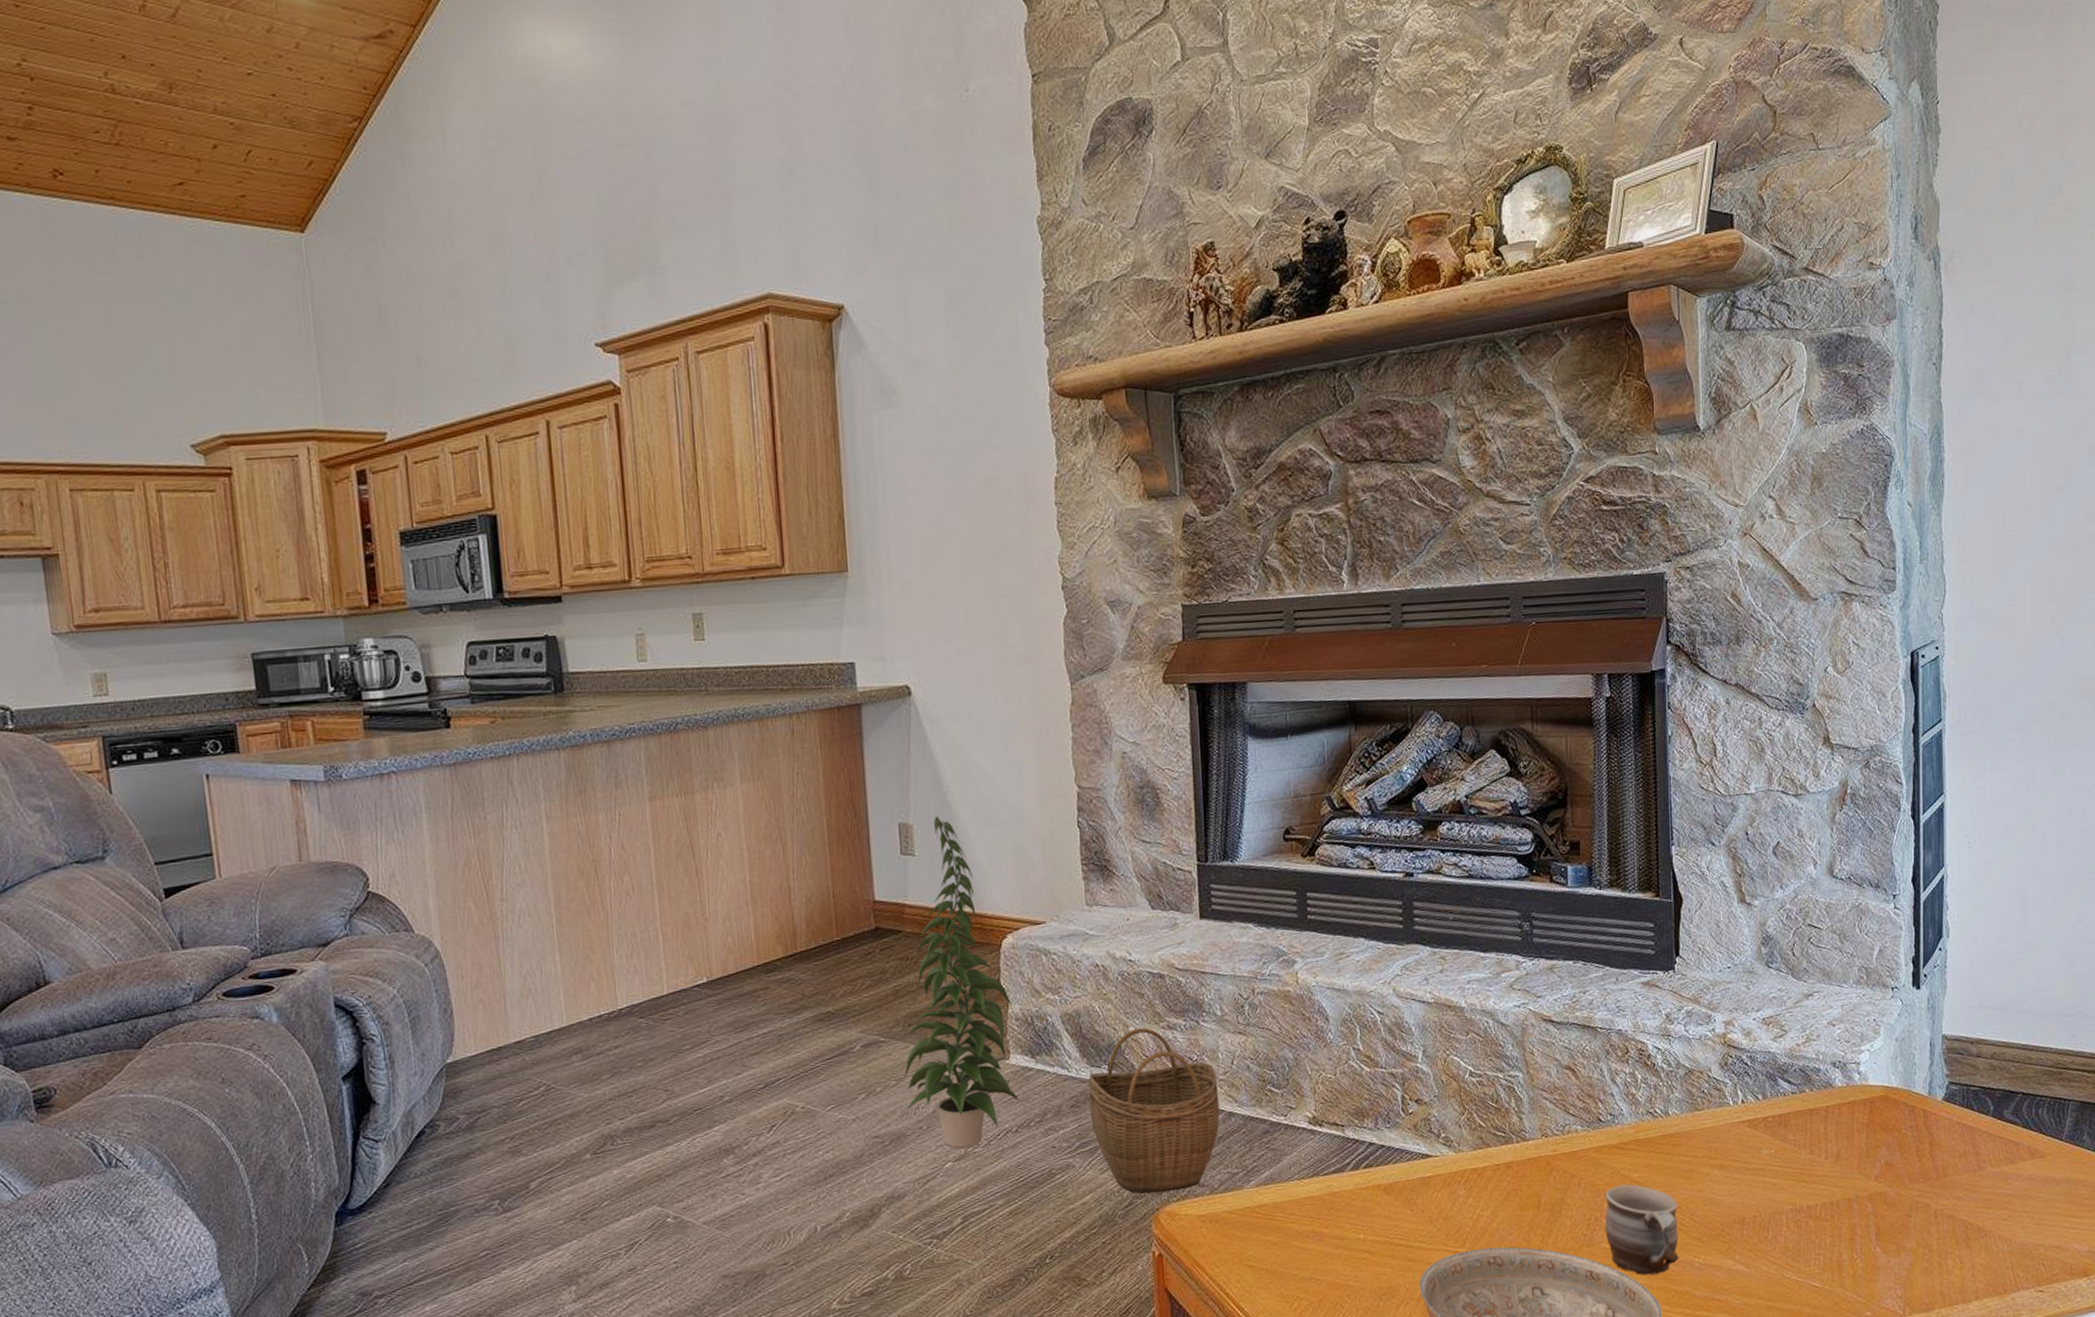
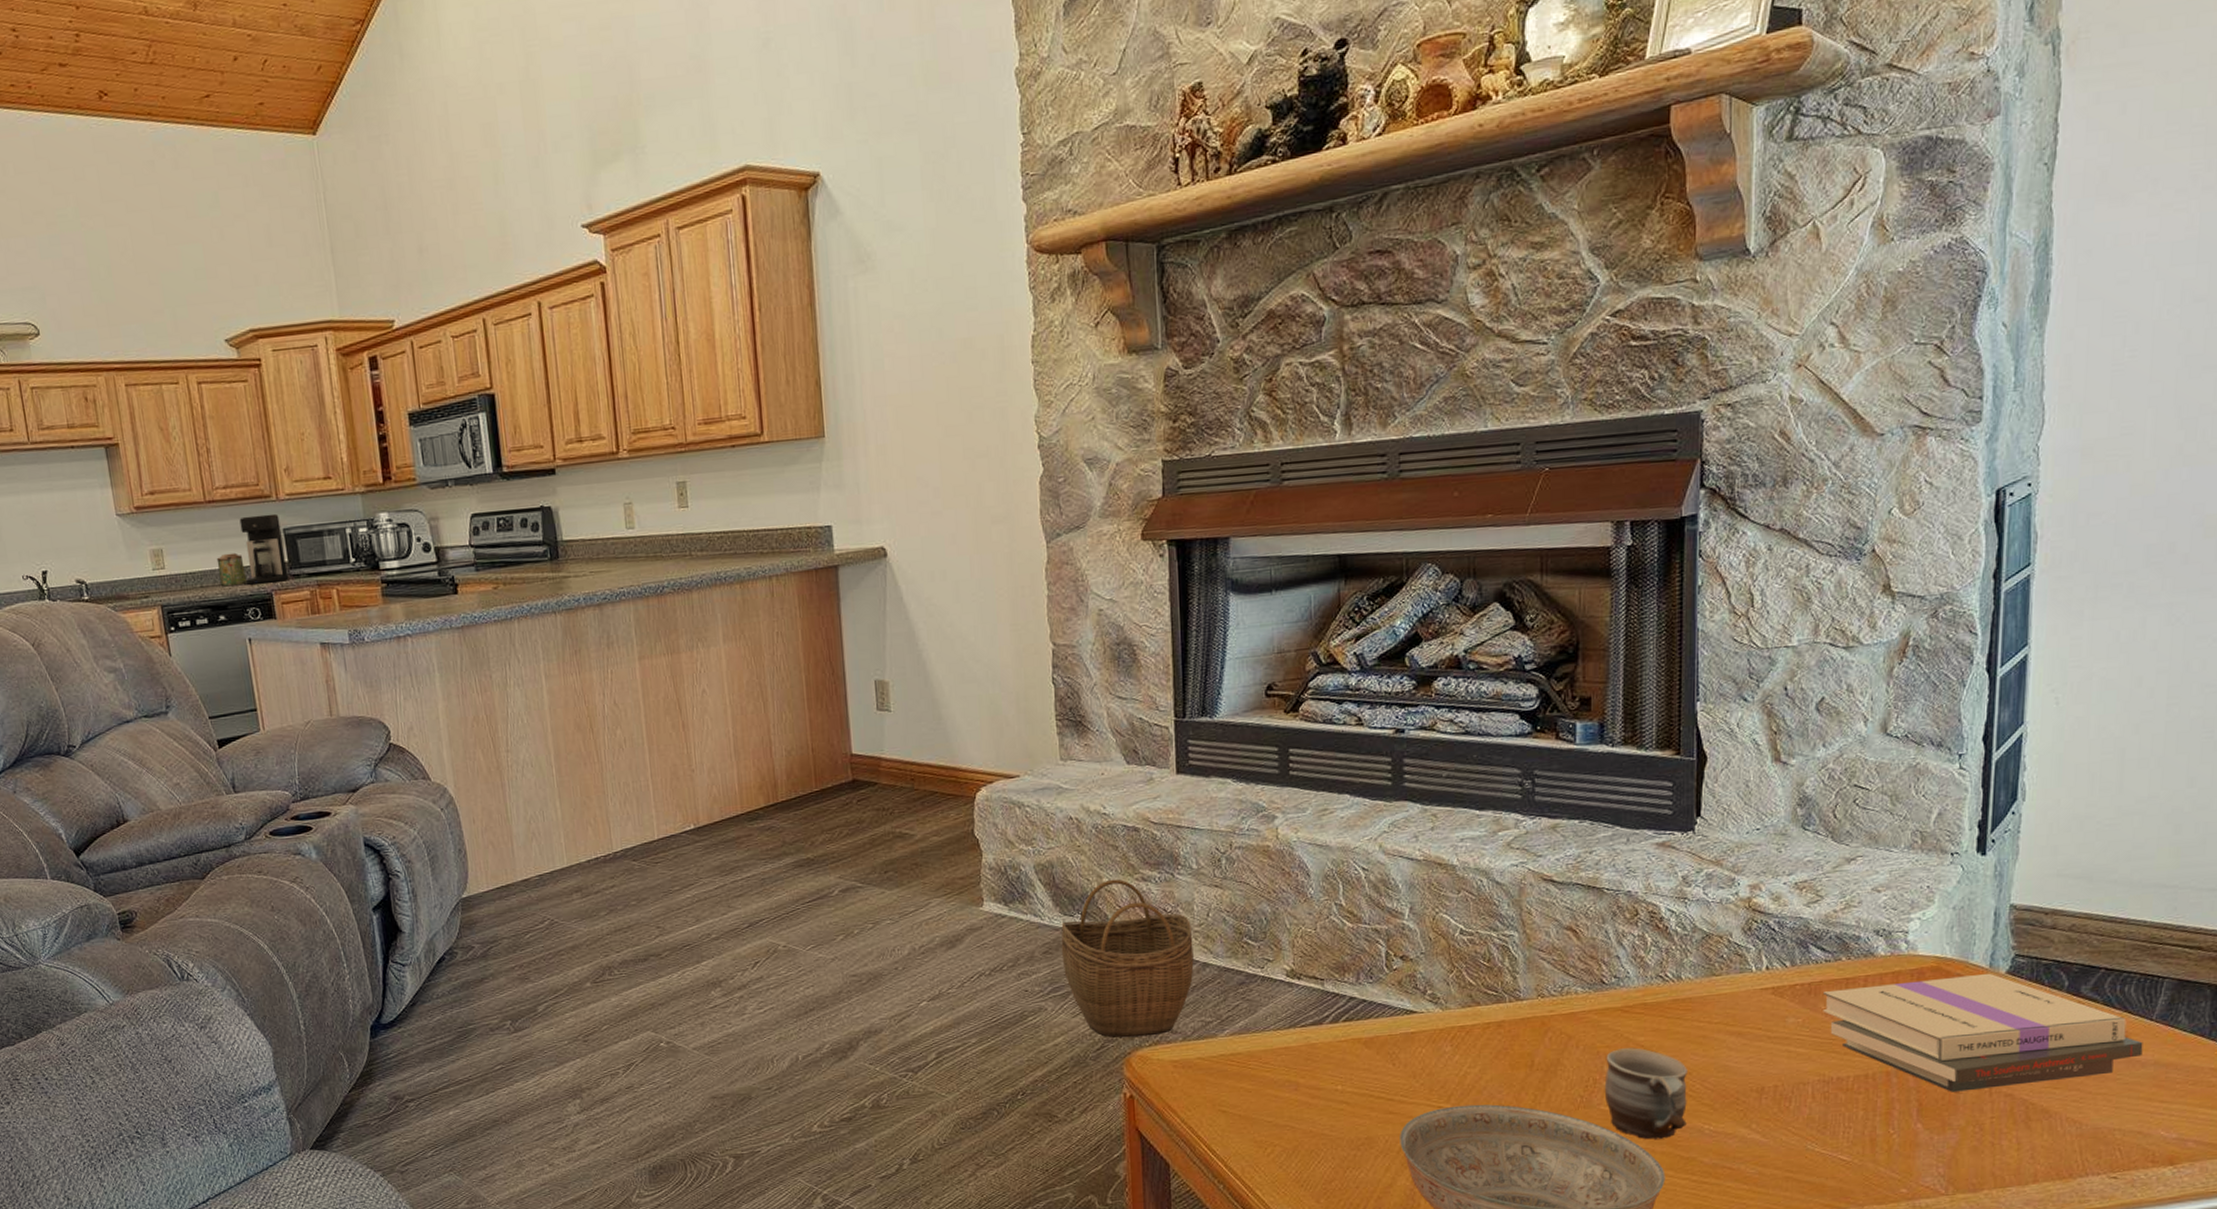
canister: none [171,678,206,717] -> present [216,552,247,587]
coffee maker: none [200,636,256,716] -> present [239,513,289,586]
plant: present [904,816,1019,1149] -> none [881,673,992,989]
books: none [1792,1100,2056,1216] -> present [1823,973,2143,1092]

